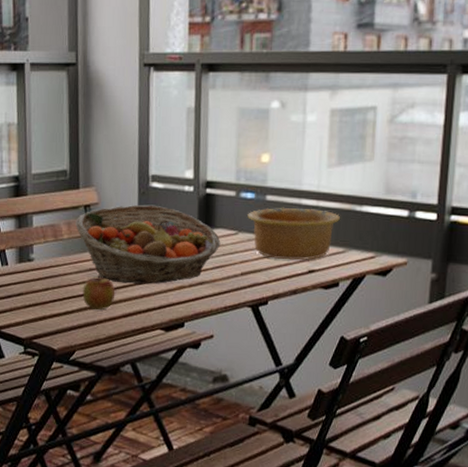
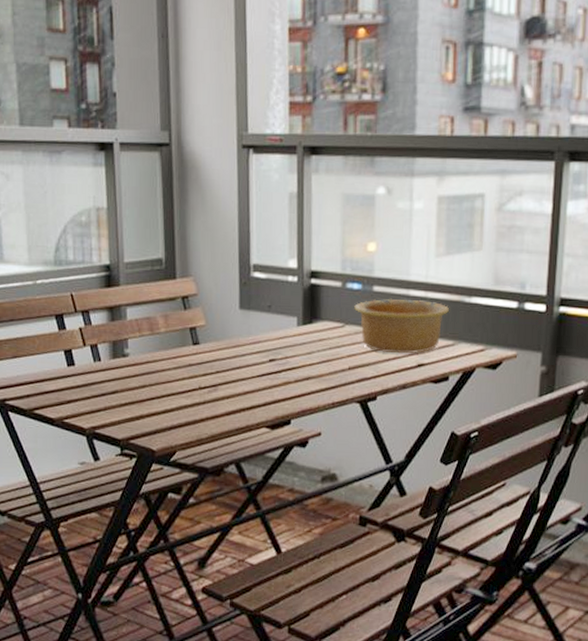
fruit basket: present [75,204,221,284] -> none [173,296,327,380]
apple: present [82,274,115,310] -> none [182,370,217,408]

